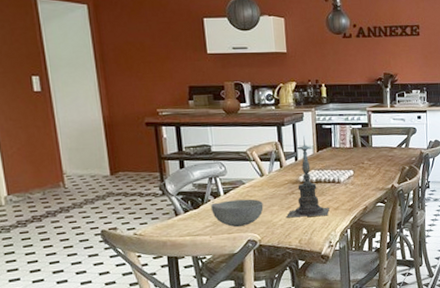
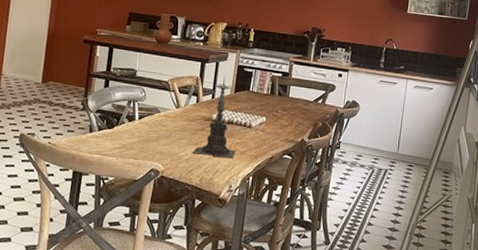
bowl: present [211,199,264,227] -> none [123,126,173,155]

